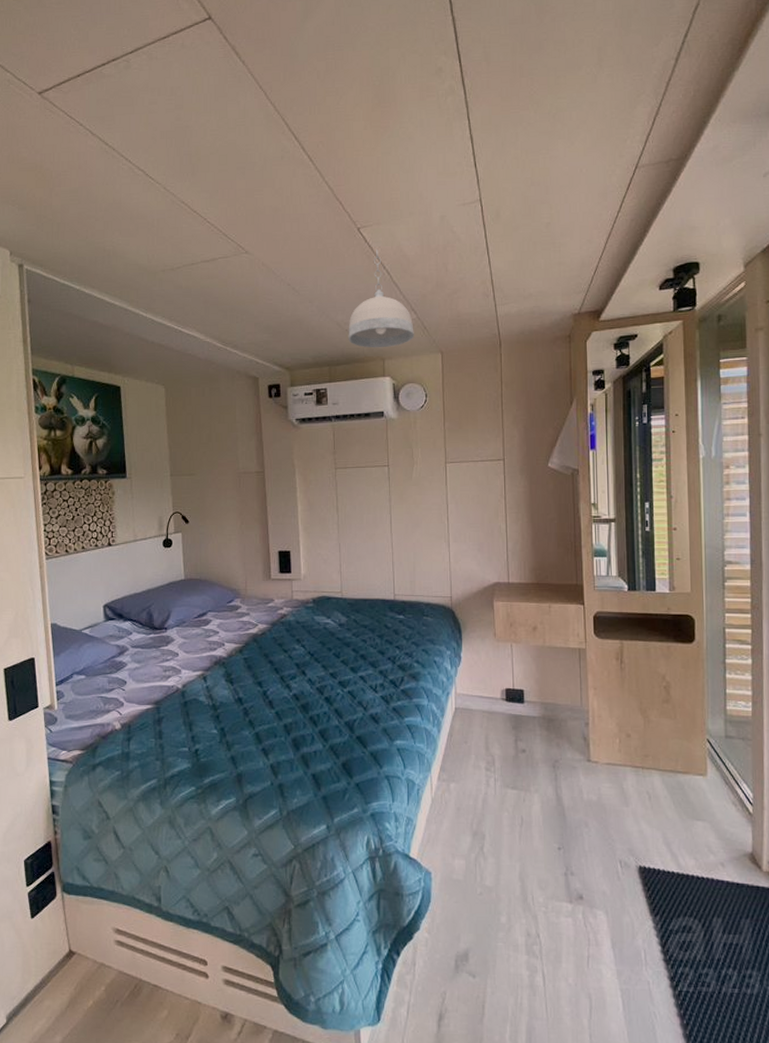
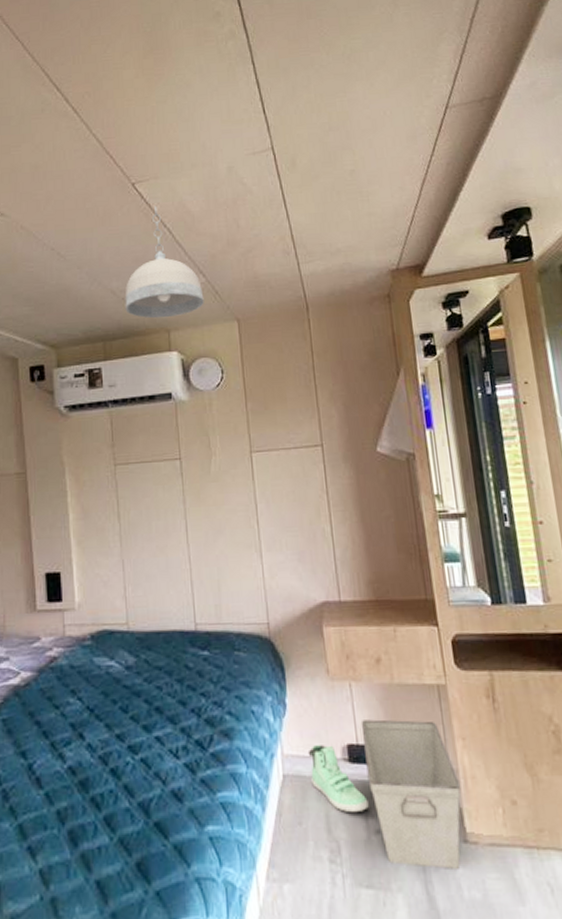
sneaker: none [475,687,518,737] -> present [307,744,369,813]
storage bin: none [517,671,590,779] -> present [361,719,461,869]

